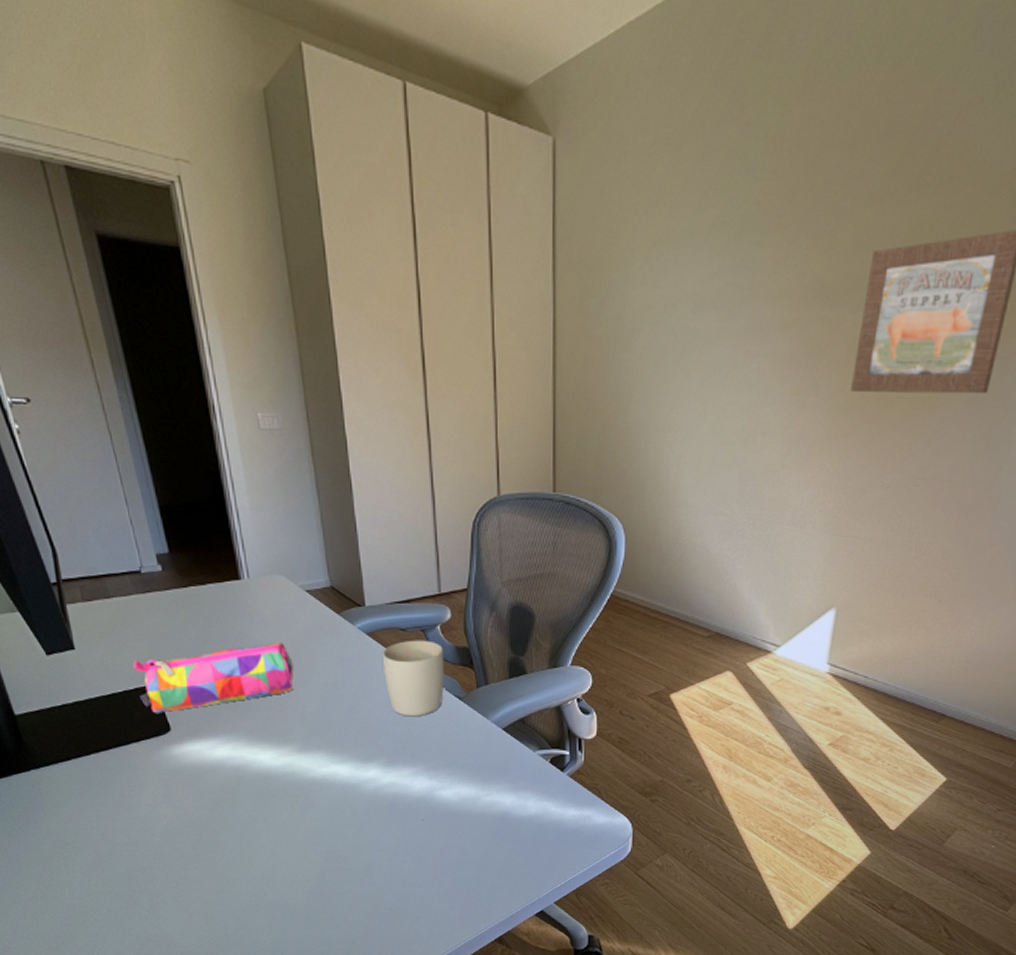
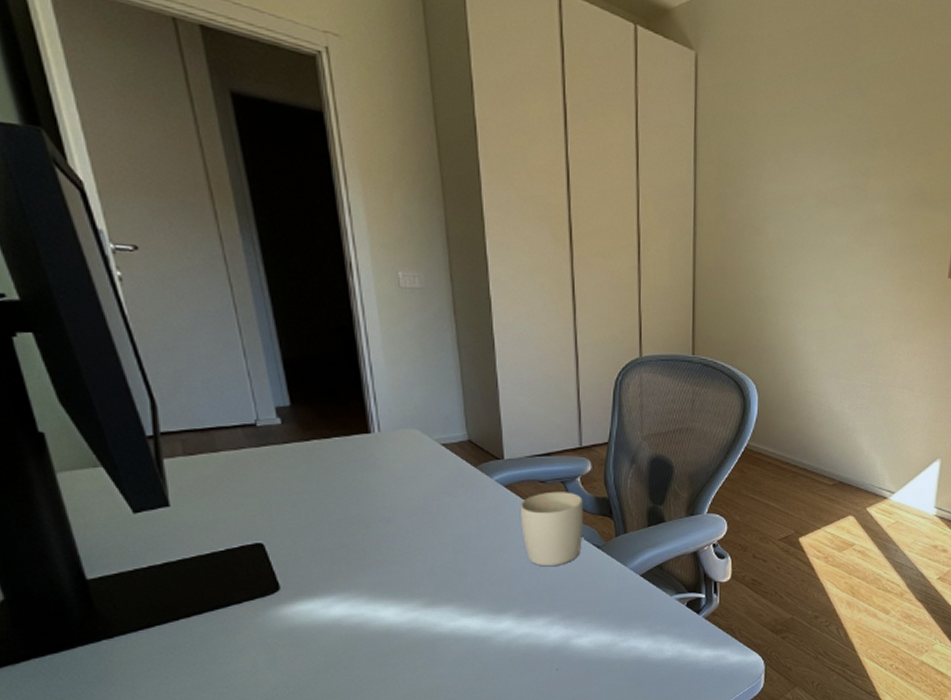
pencil case: present [133,641,294,714] -> none [240,495,424,573]

